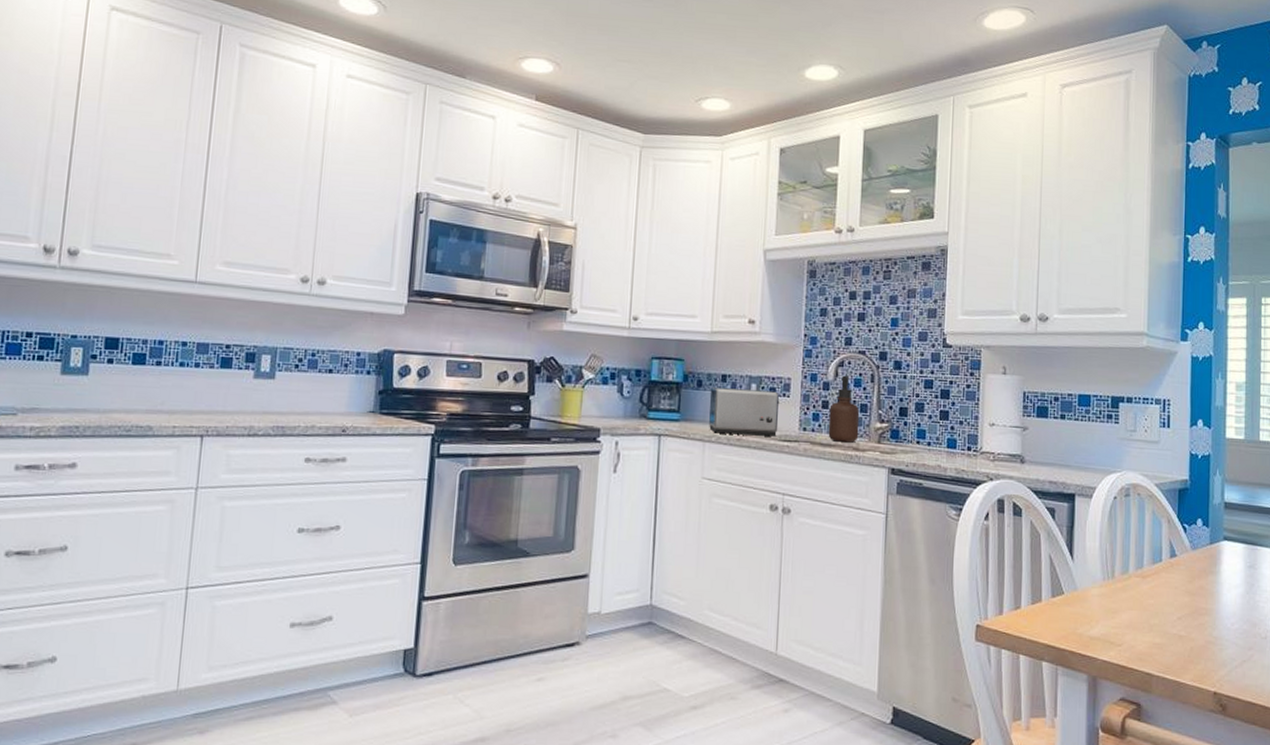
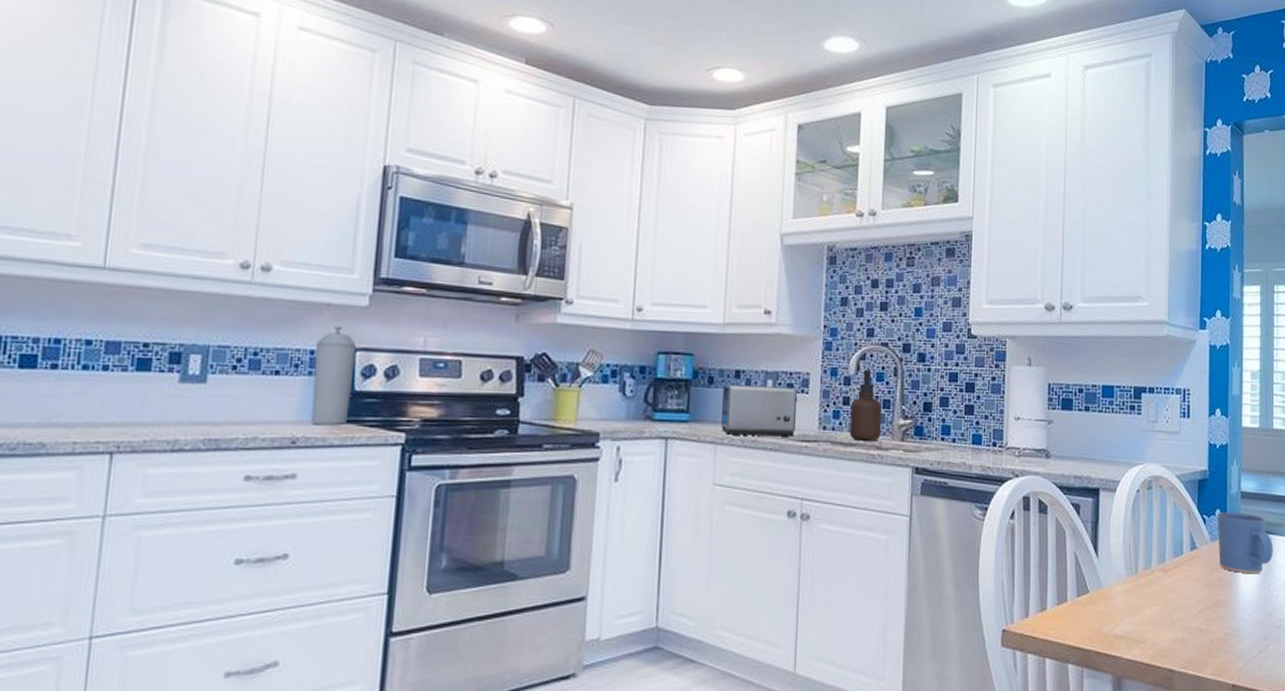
canister: none [358,331,394,418] -> present [311,325,356,426]
mug: none [1198,521,1259,584] -> present [1217,512,1273,574]

